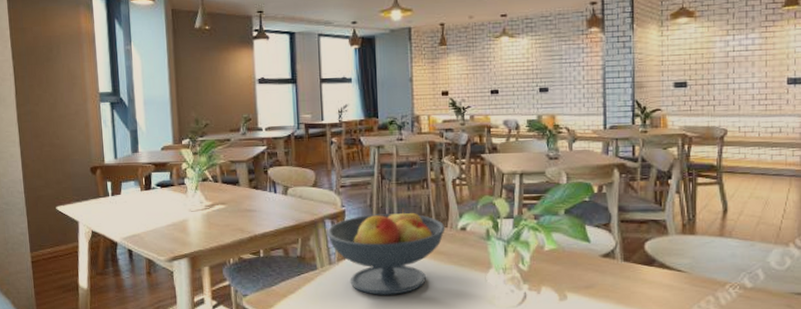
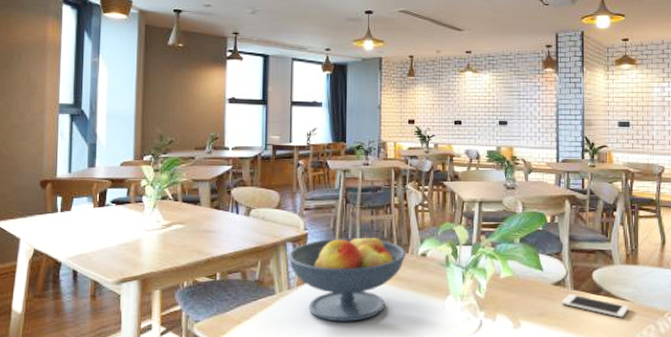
cell phone: none [610,266,686,289] -> present [561,294,629,318]

